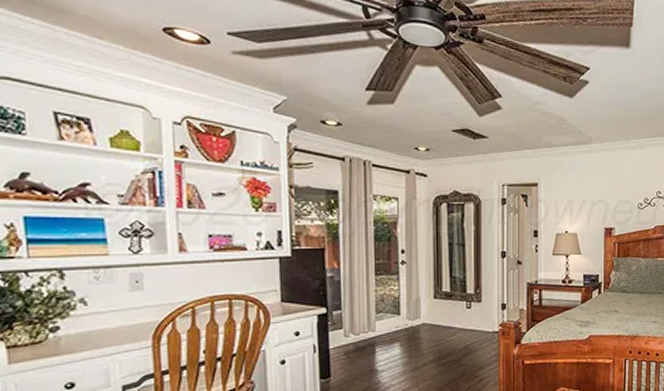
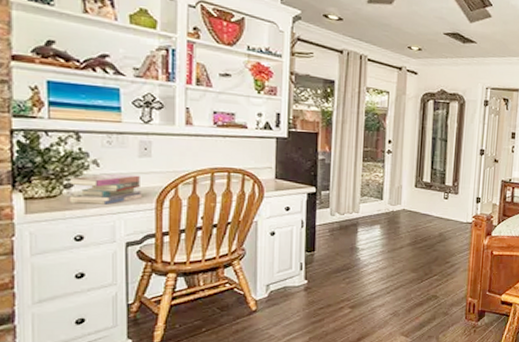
books: none [56,311,138,348] -> present [69,174,143,205]

